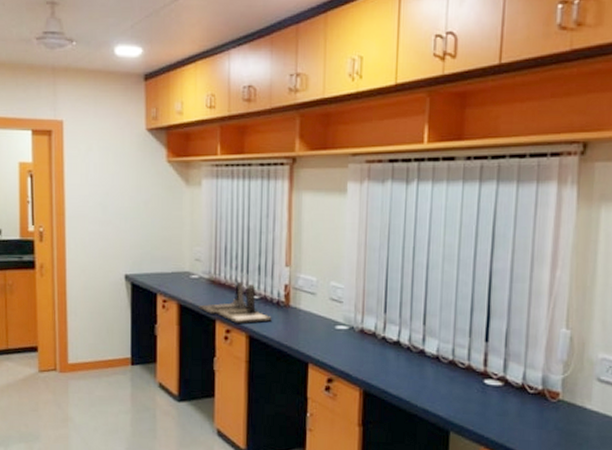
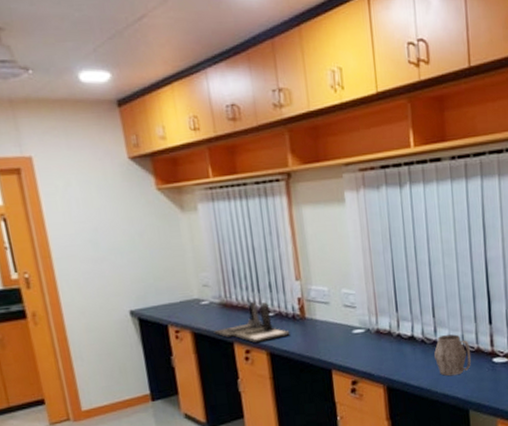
mug: none [419,346,460,392] -> present [434,334,472,376]

